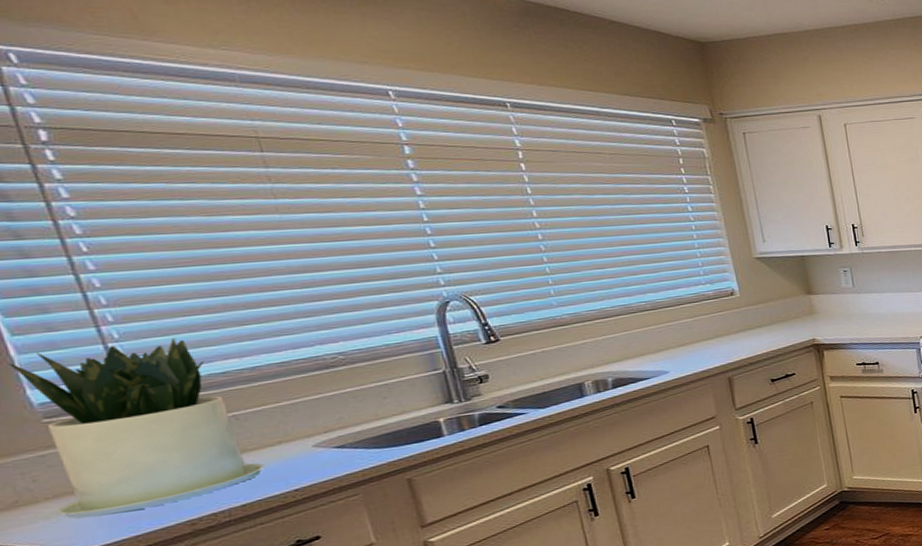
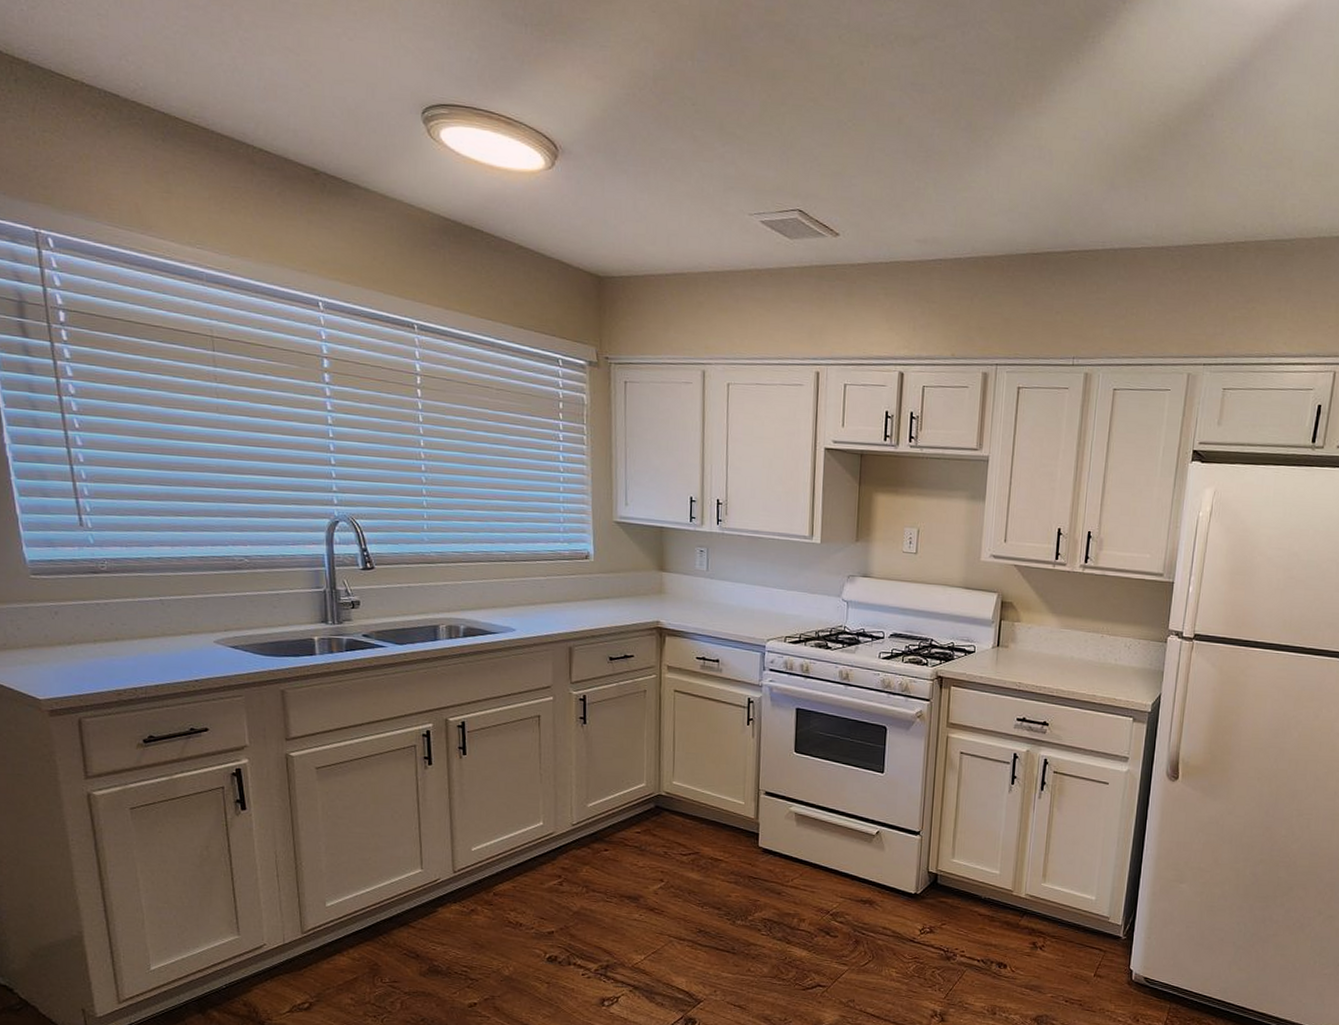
planter: present [8,337,265,519] -> none [14,514,177,672]

